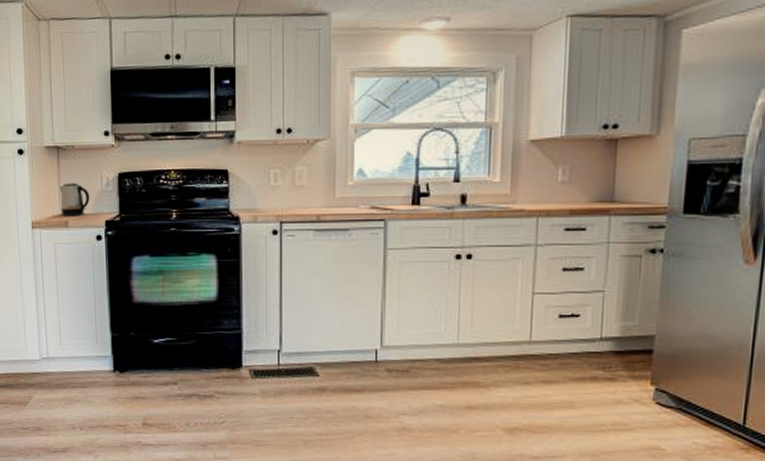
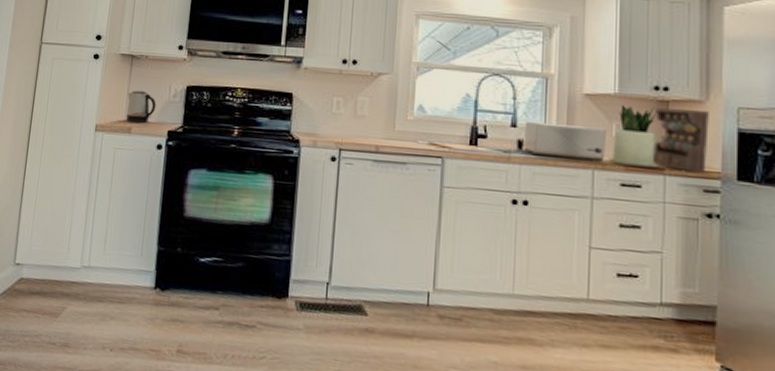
toaster: none [467,174,552,210] -> present [523,121,606,163]
planter: none [554,146,606,211] -> present [609,104,659,169]
spice rack: none [599,146,659,211] -> present [653,108,709,174]

